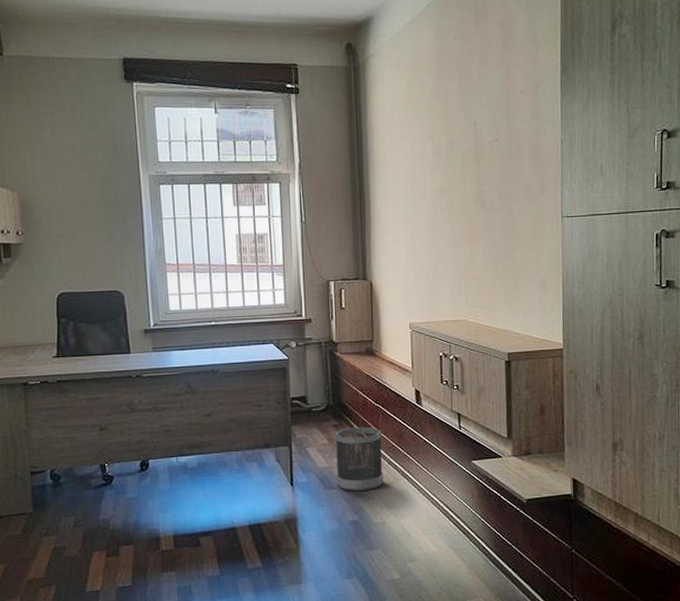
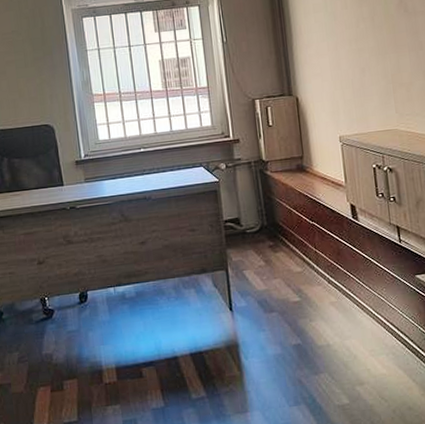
wastebasket: present [334,427,384,492] -> none [271,246,325,314]

